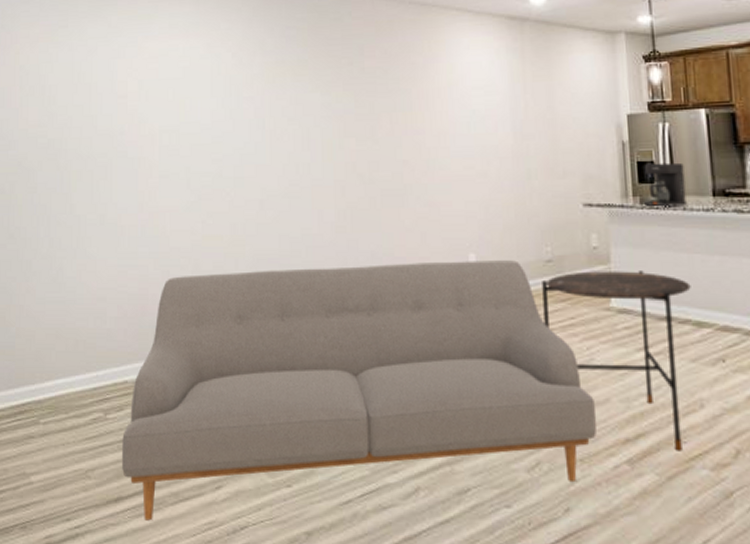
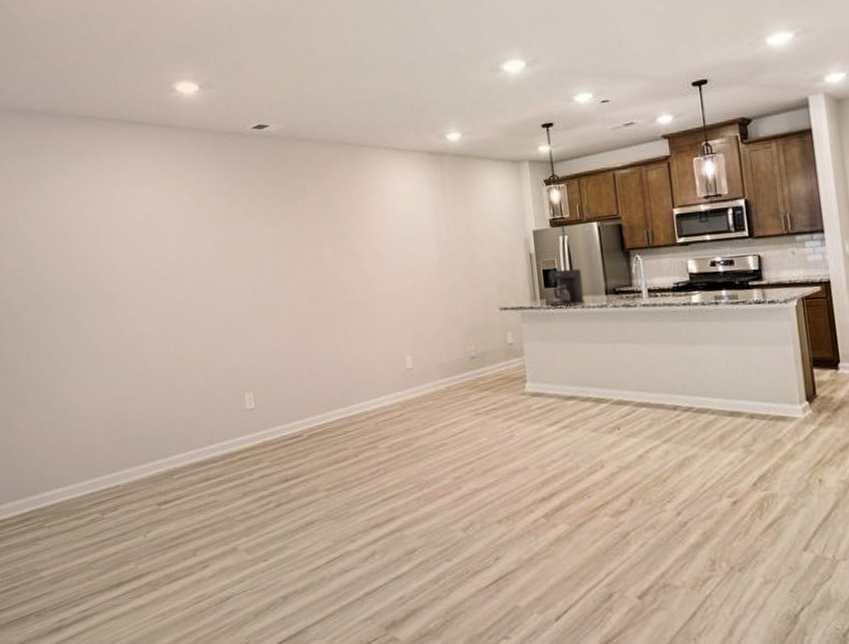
sofa: present [122,260,597,521] -> none [118,359,518,600]
side table: present [542,271,691,451] -> none [468,360,590,504]

